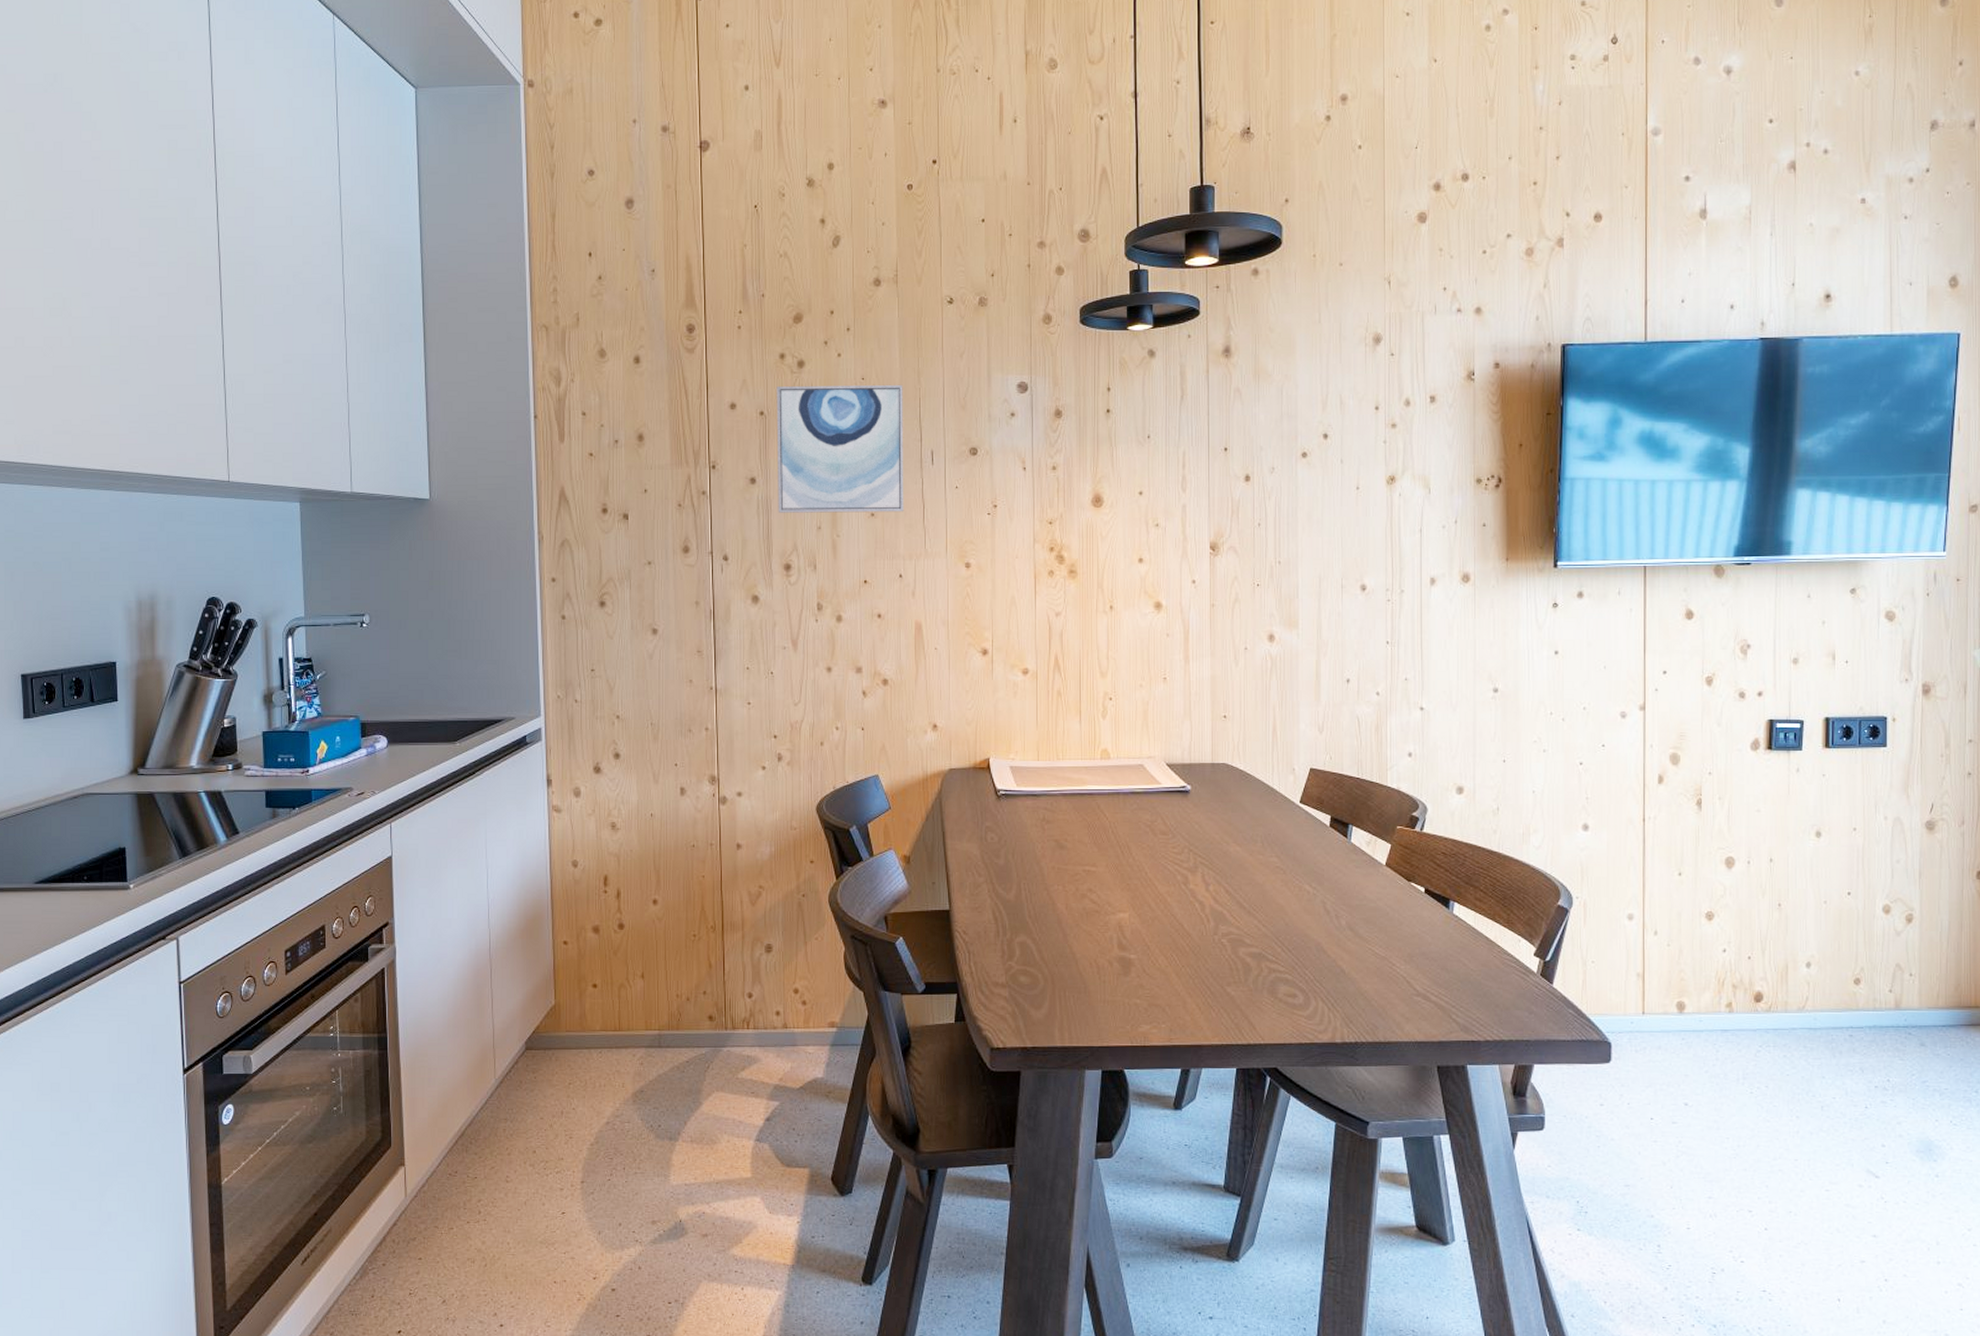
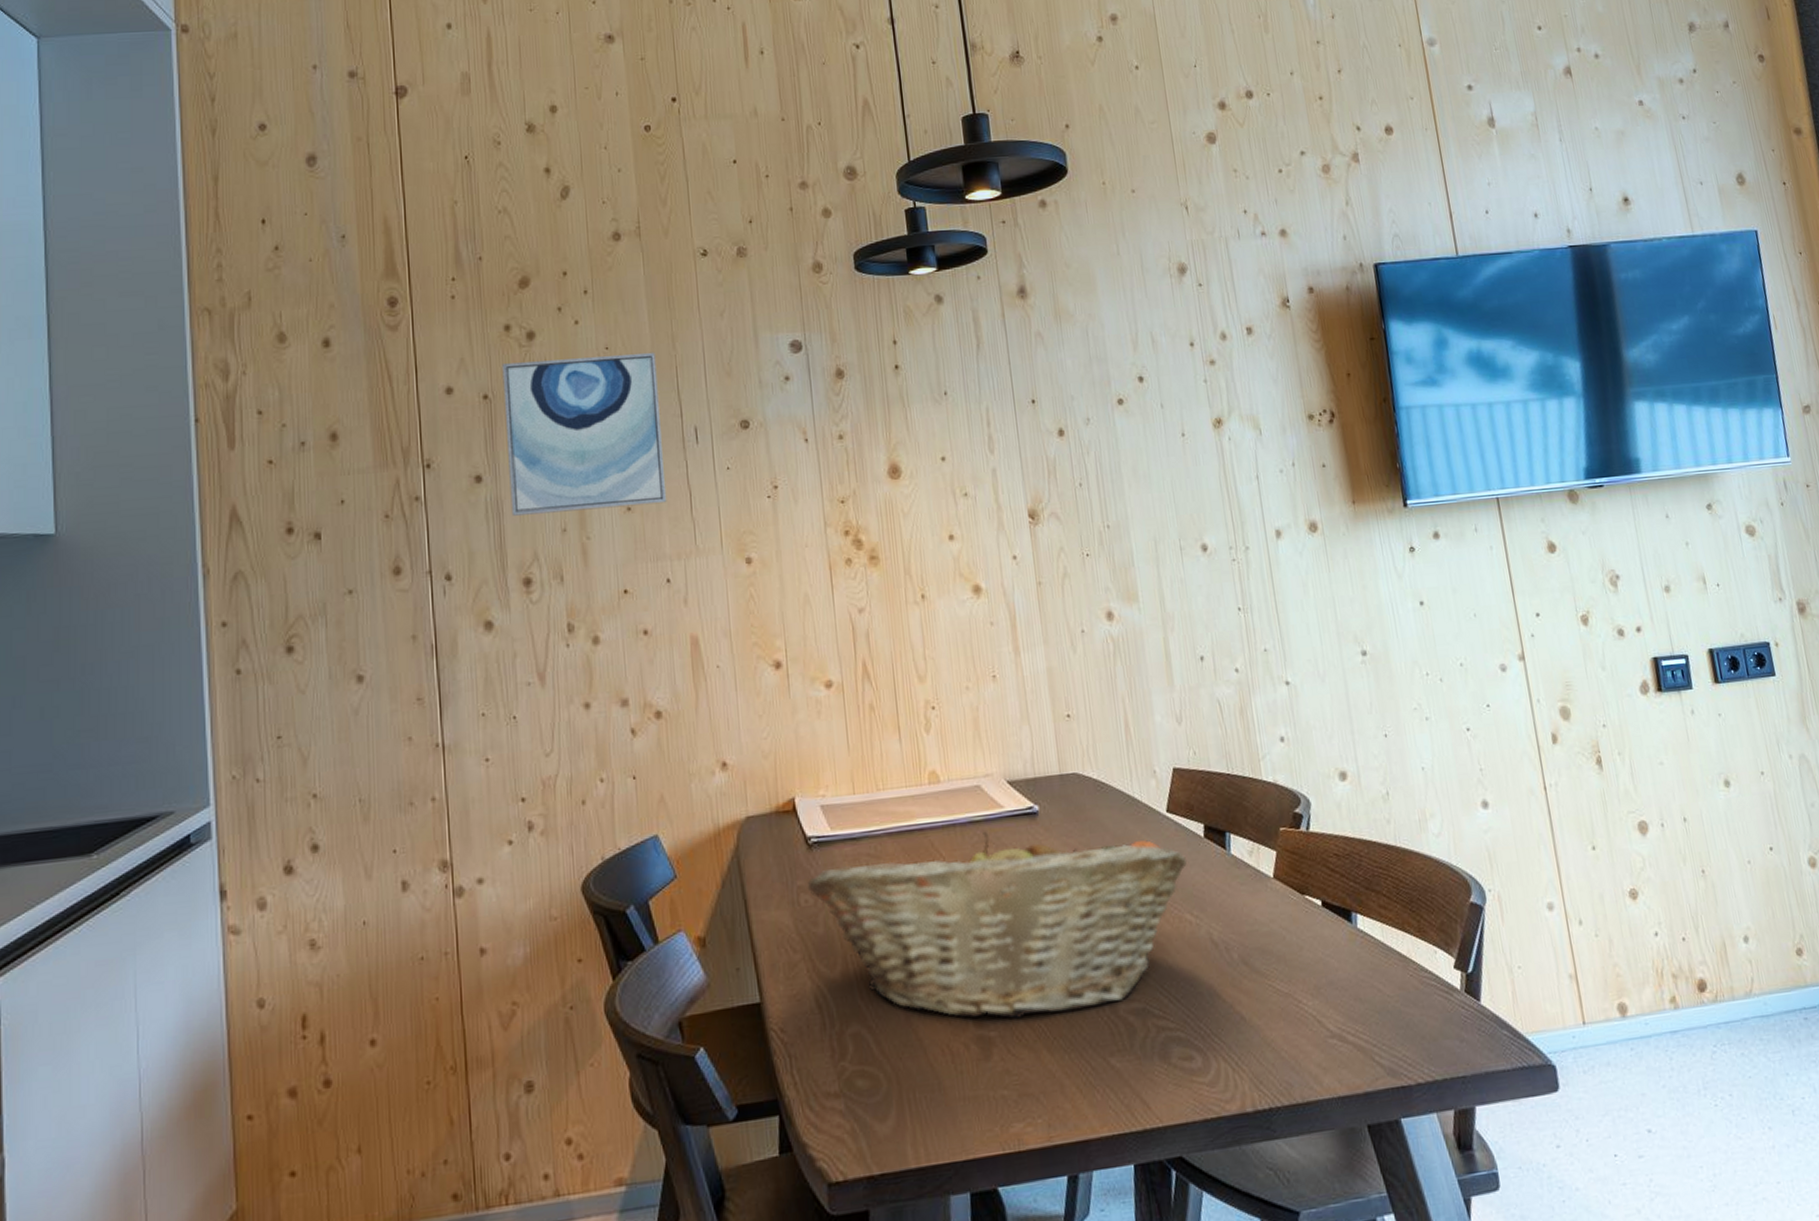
fruit basket: none [993,801,1313,949] -> present [807,831,1188,1020]

